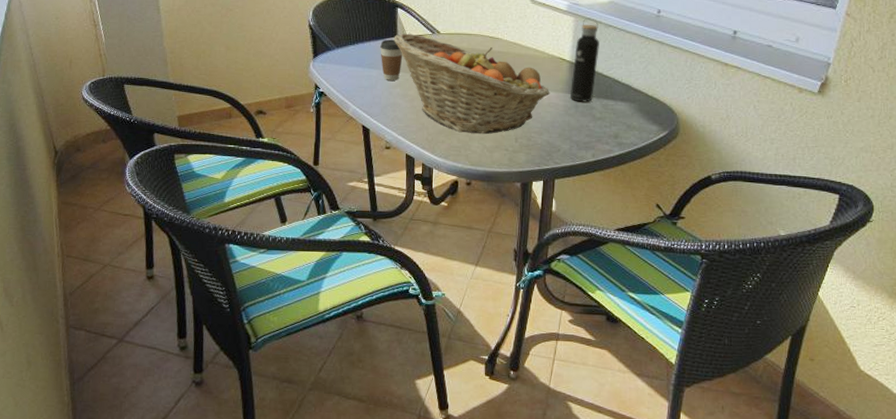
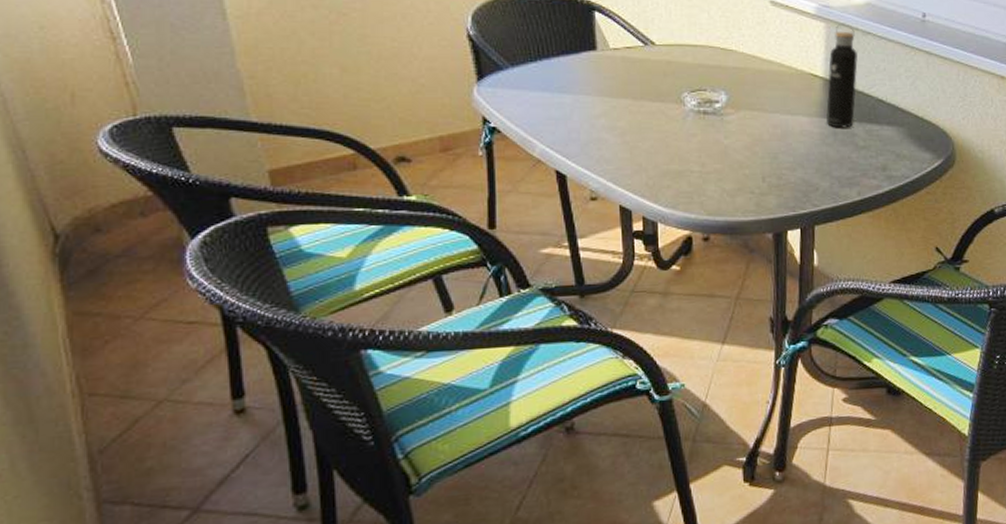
coffee cup: present [380,39,403,81] -> none [574,53,606,109]
fruit basket: present [394,33,550,134] -> none [592,45,802,174]

